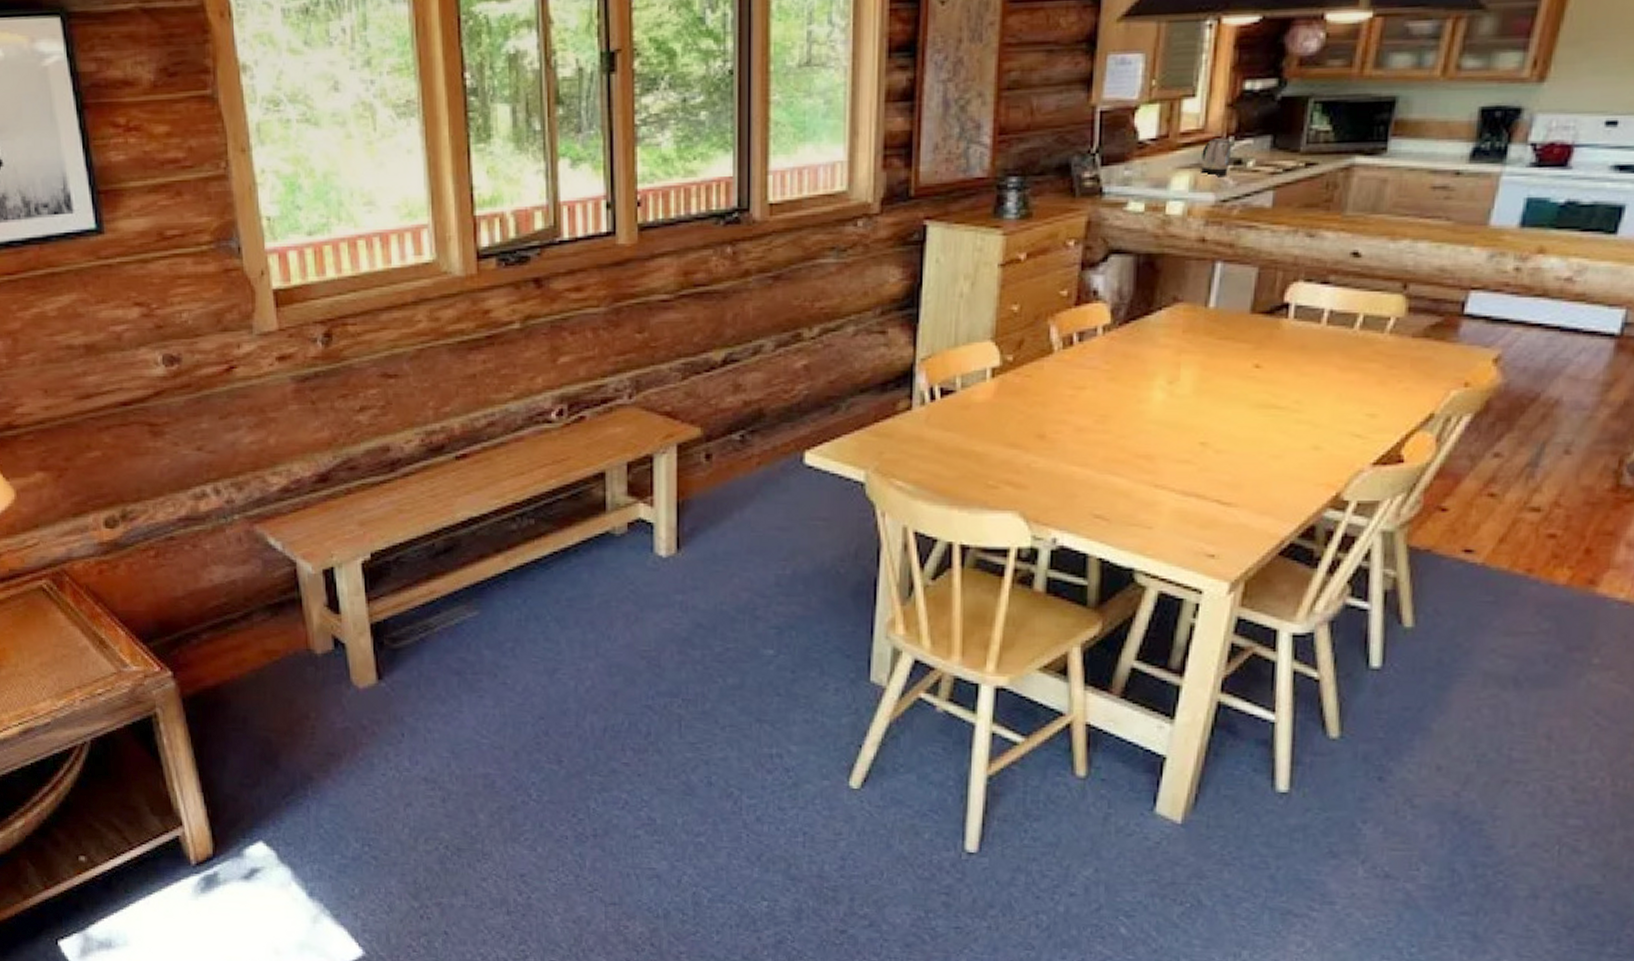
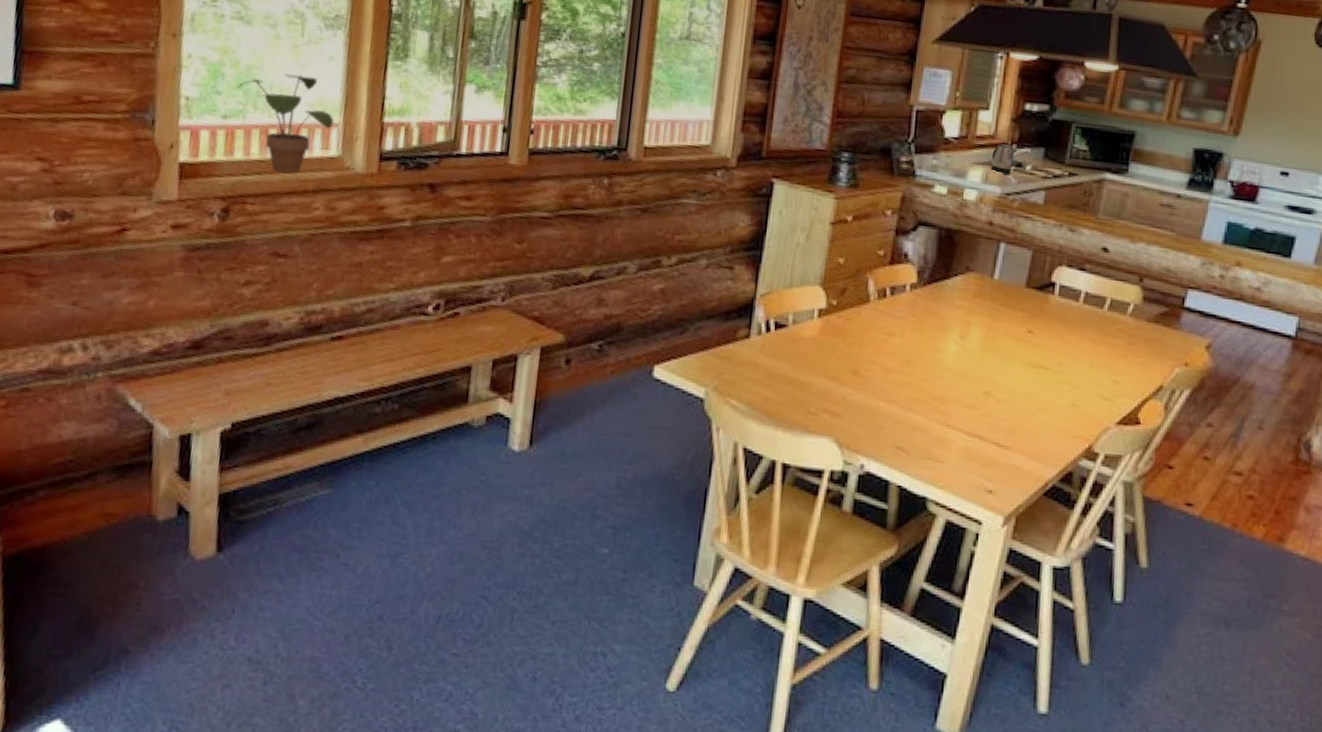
potted plant: none [317,174,423,287] -> present [237,74,334,174]

